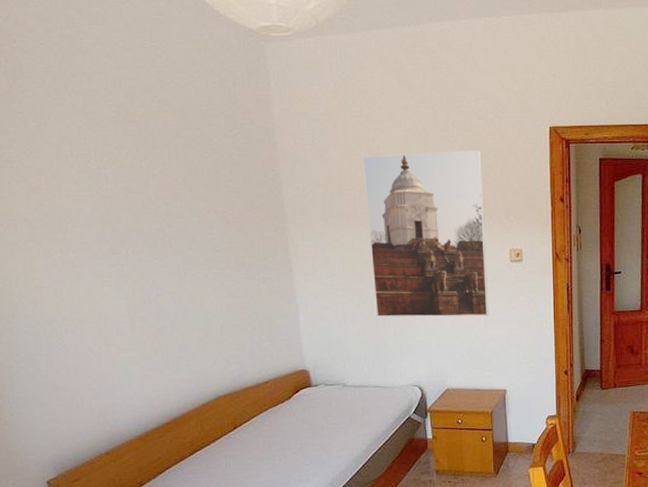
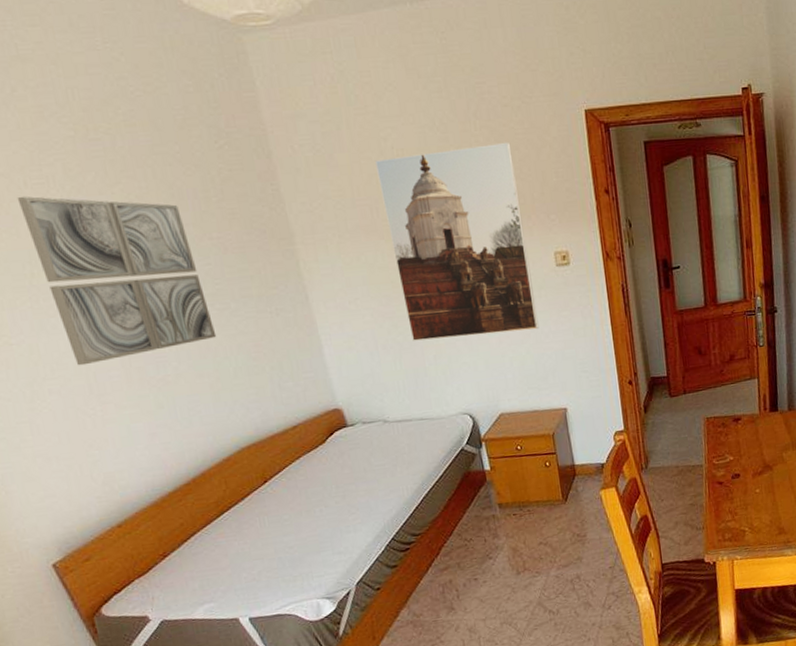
wall art: none [63,163,211,311] -> present [17,195,217,366]

